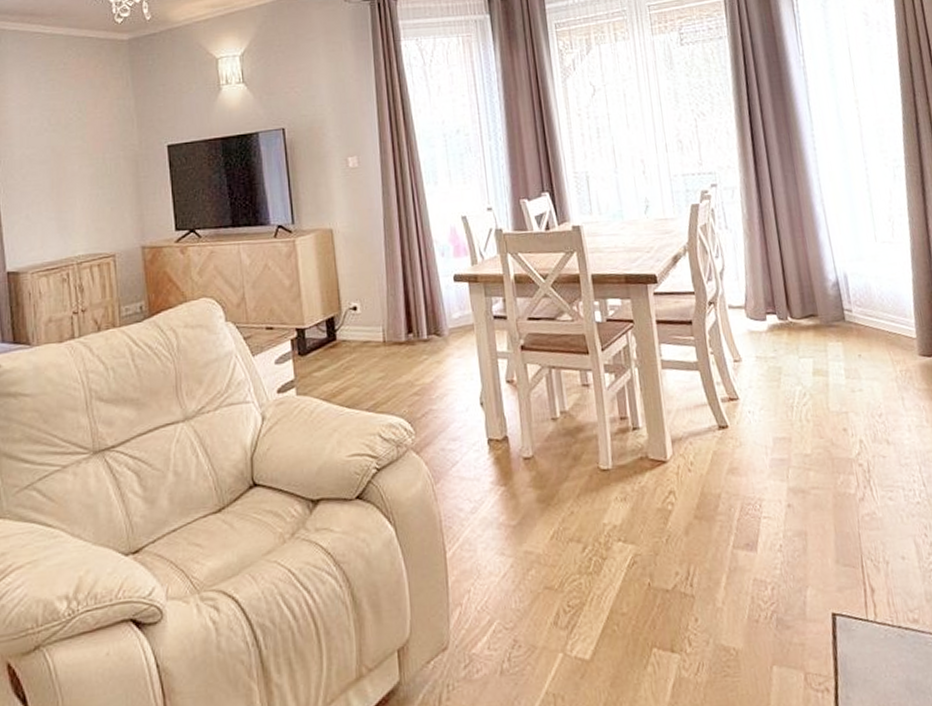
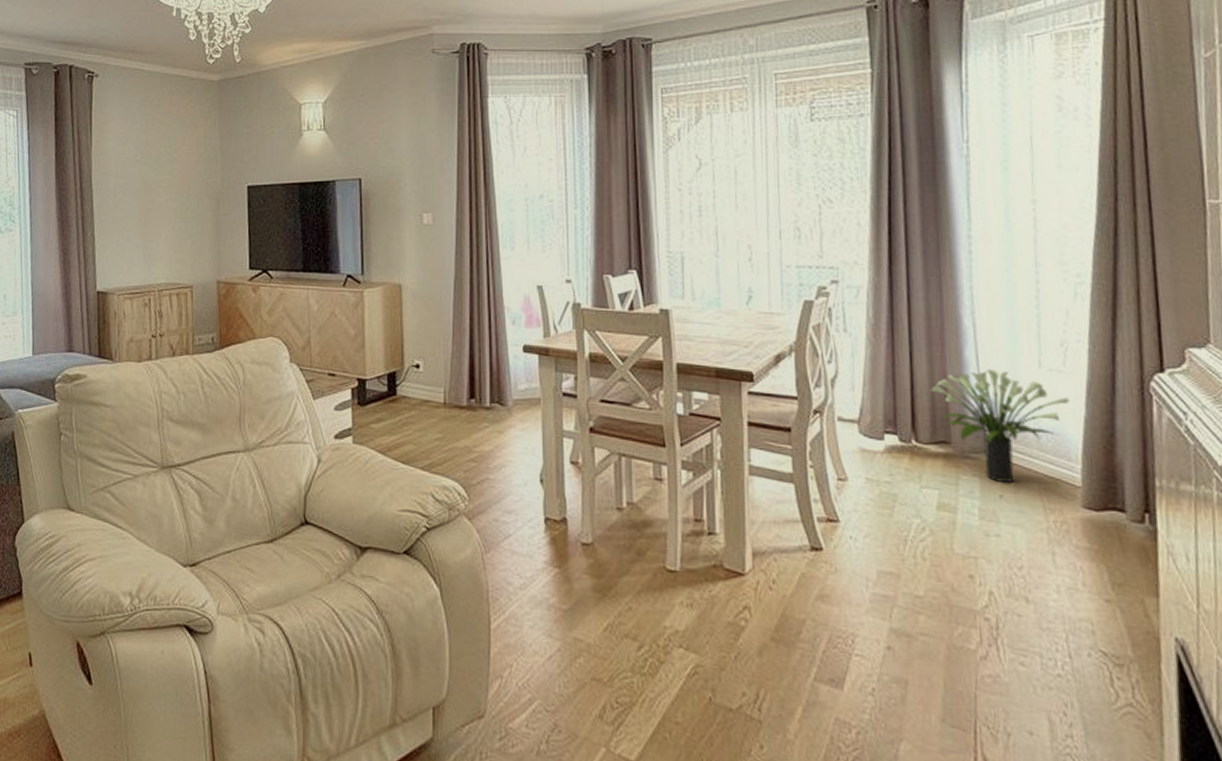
potted plant: none [797,247,900,344] -> present [930,368,1070,483]

